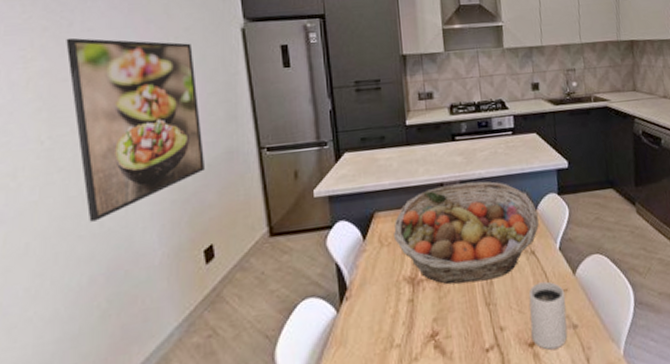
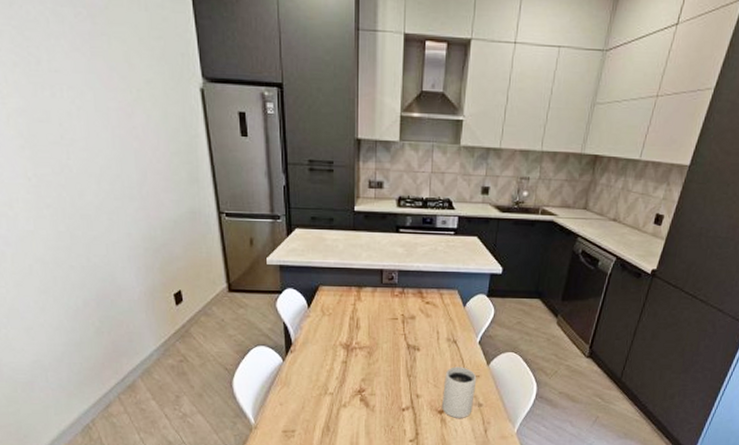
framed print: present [66,37,204,222] -> none [36,77,171,256]
fruit basket: present [394,181,540,285] -> none [335,272,466,357]

